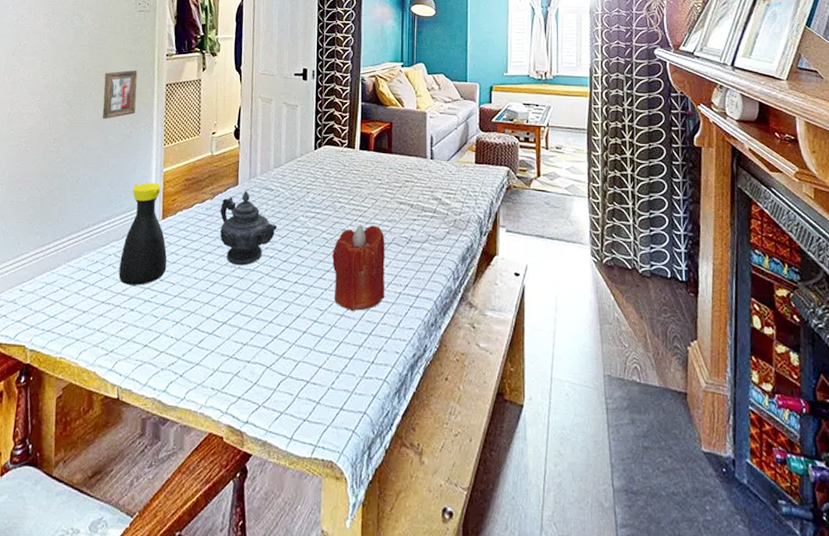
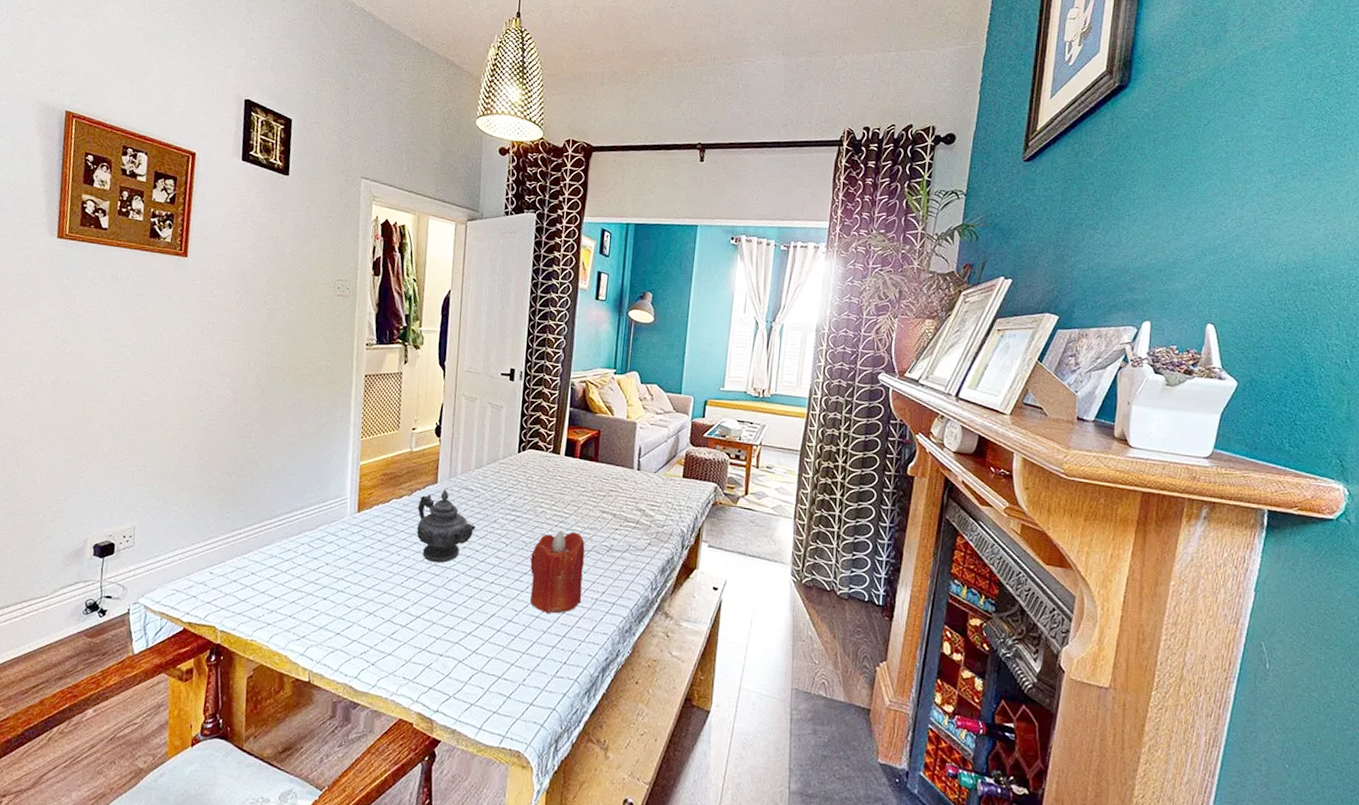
picture frame: present [102,69,138,120] -> none [296,357,335,408]
bottle: present [118,182,167,286] -> none [311,474,362,576]

